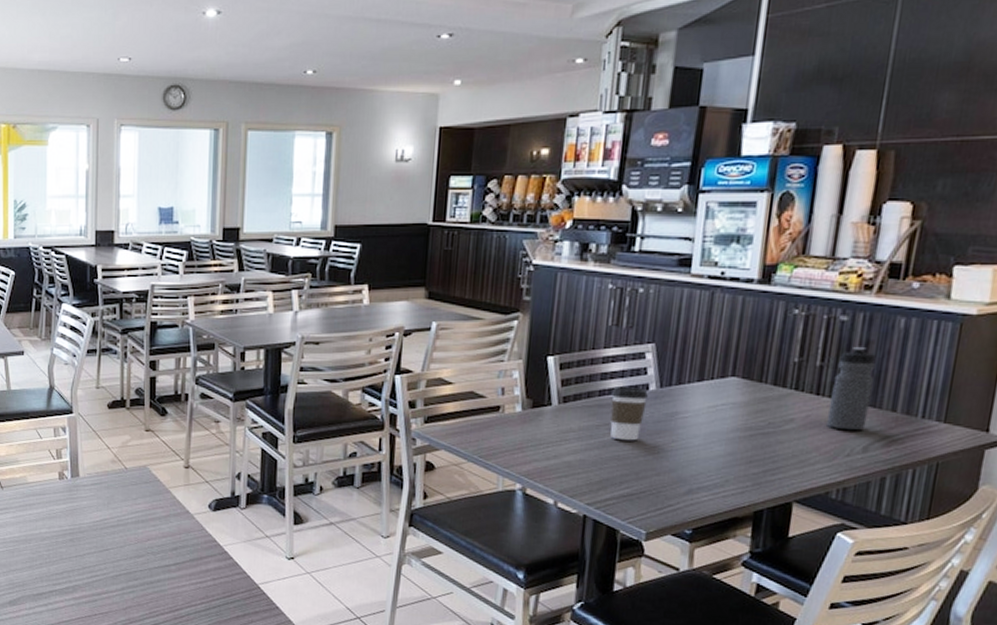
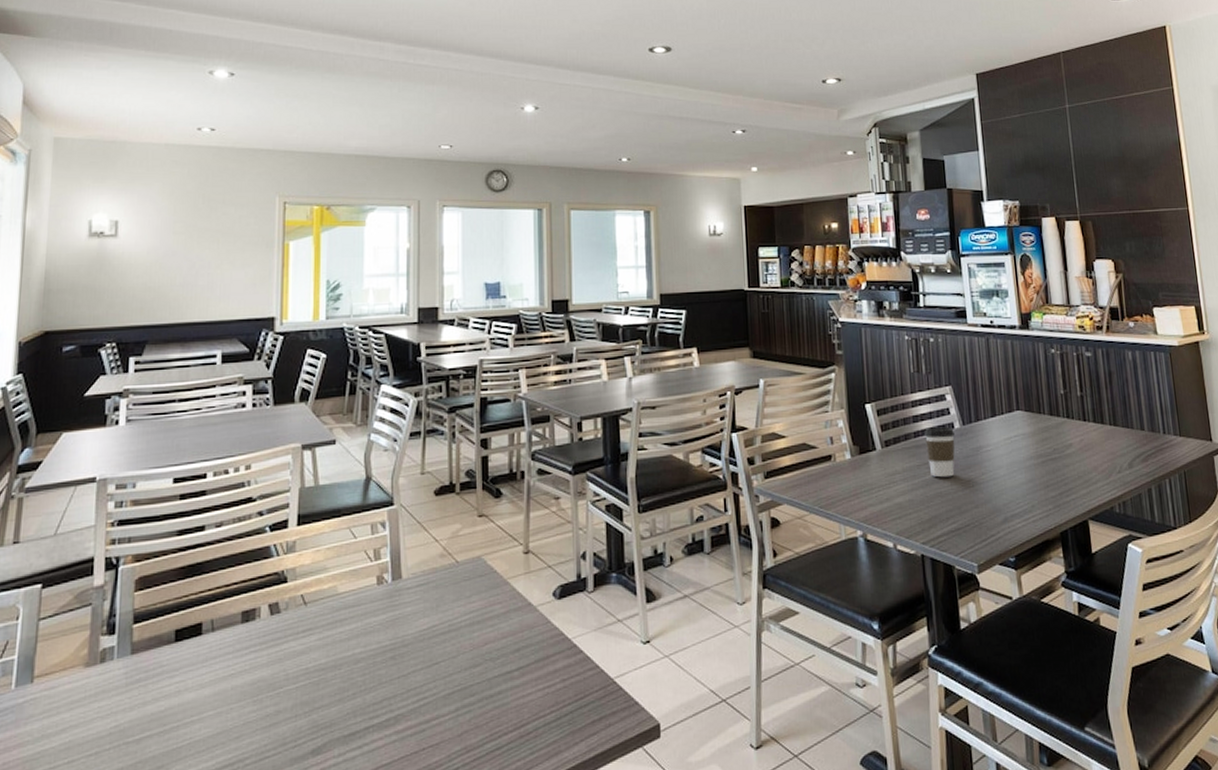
water bottle: present [827,346,877,431] -> none [1093,376,1126,450]

